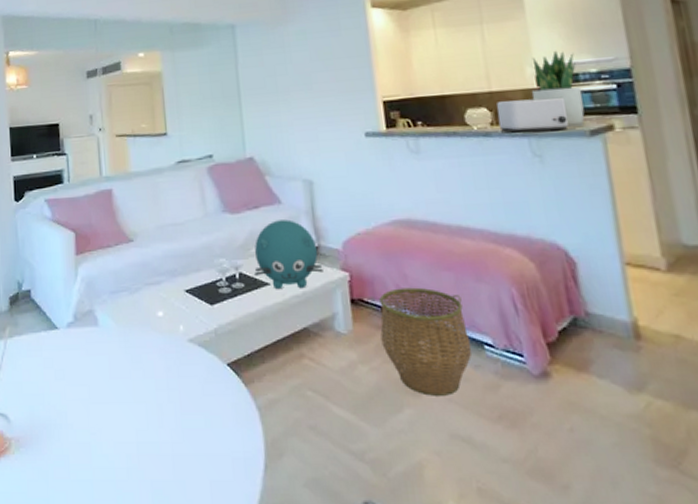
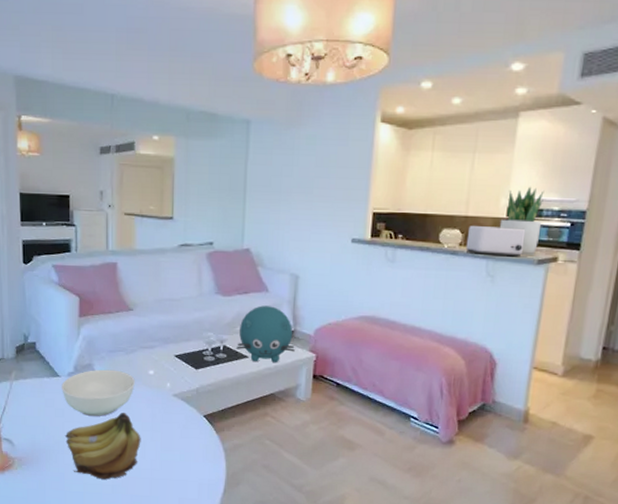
bowl: none [61,314,144,376] -> present [62,369,136,416]
fruit: none [67,367,157,460] -> present [64,412,141,480]
basket: present [379,287,472,396] -> none [331,370,402,451]

